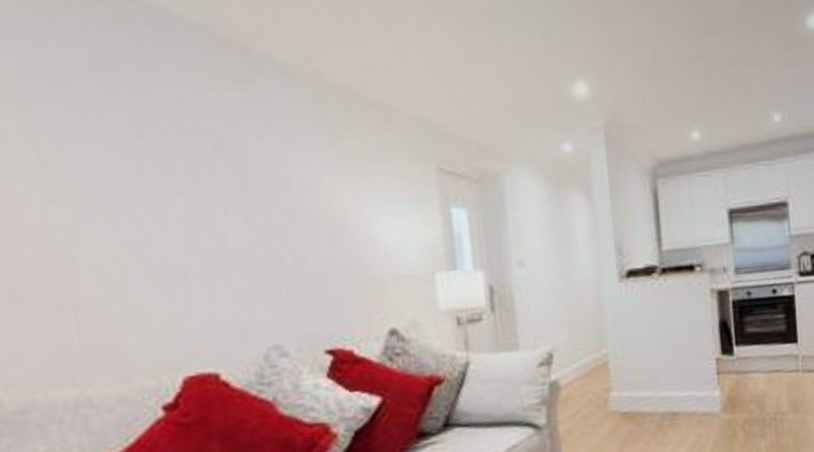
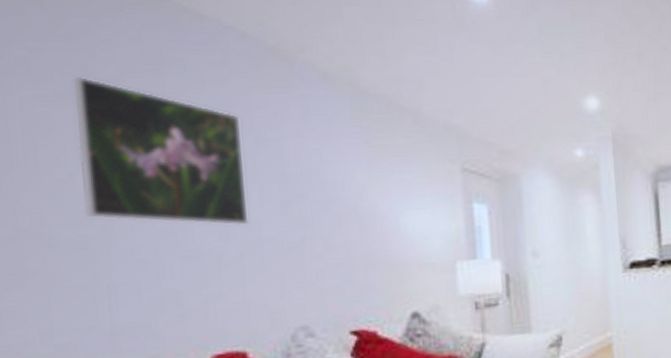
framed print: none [21,78,213,238] -> present [73,76,249,226]

